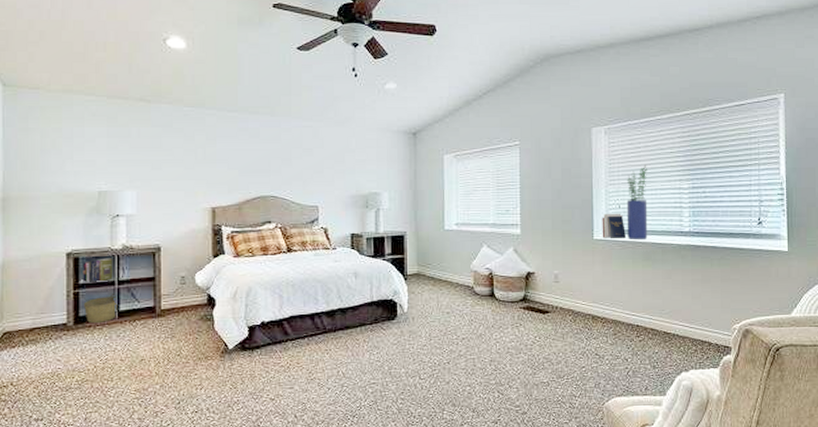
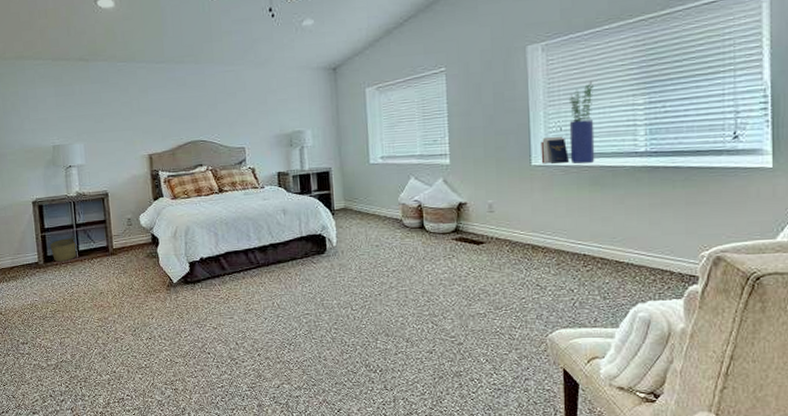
books: present [83,258,113,282] -> none [46,204,72,226]

